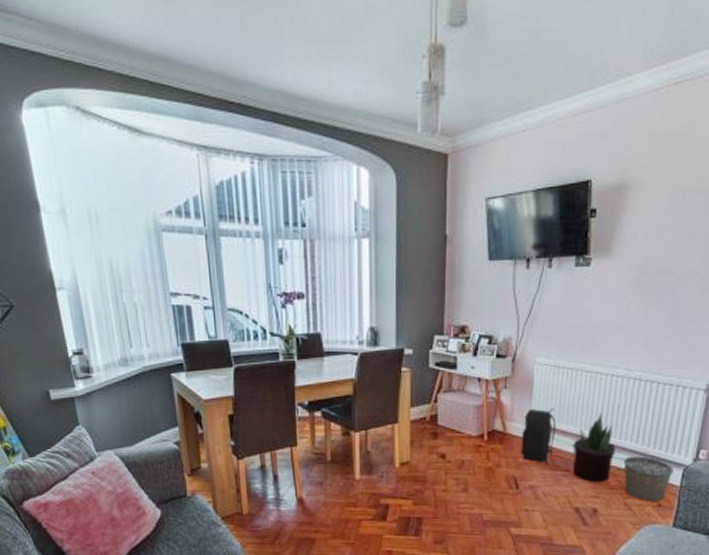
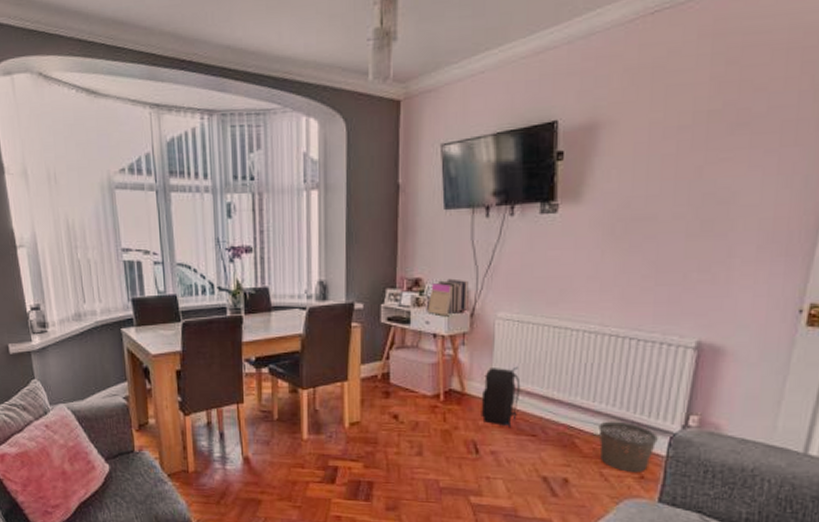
books: none [473,326,510,361] -> present [427,278,469,315]
planter: present [572,413,616,482] -> none [539,372,589,449]

